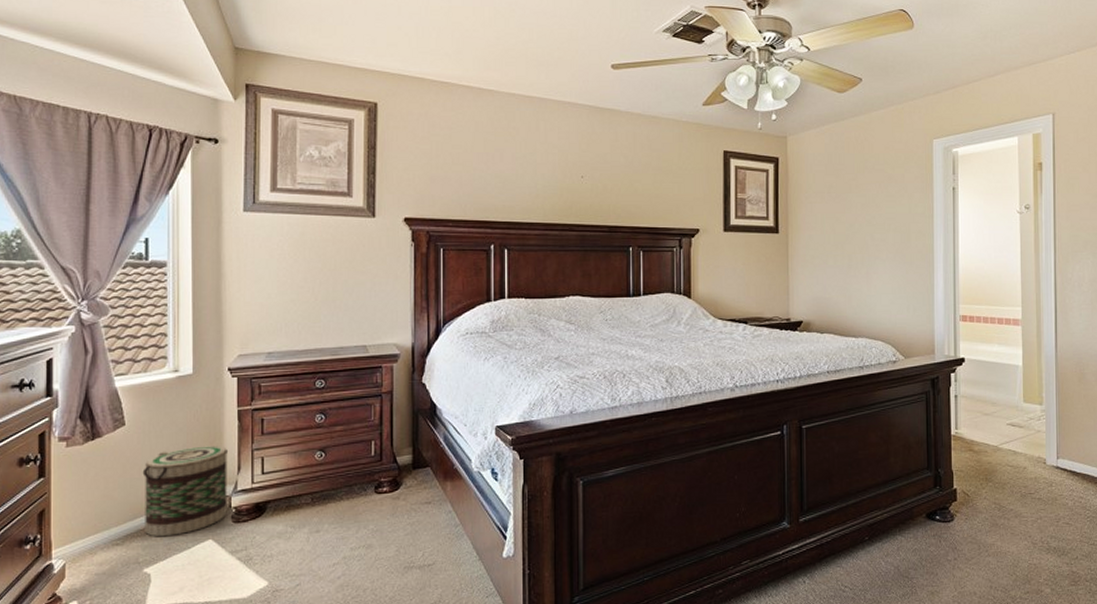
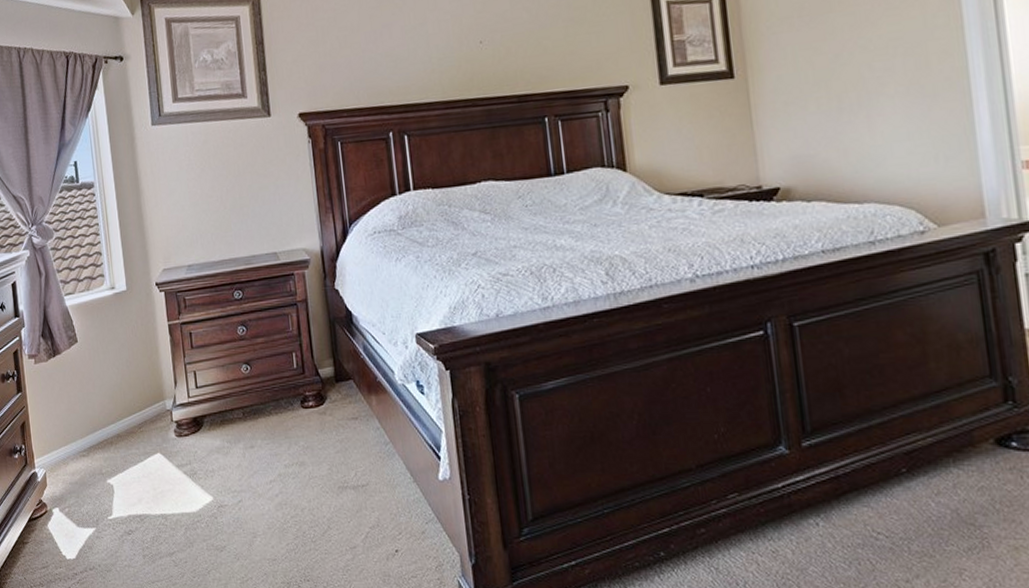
basket: present [142,445,229,537] -> none [96,360,170,450]

